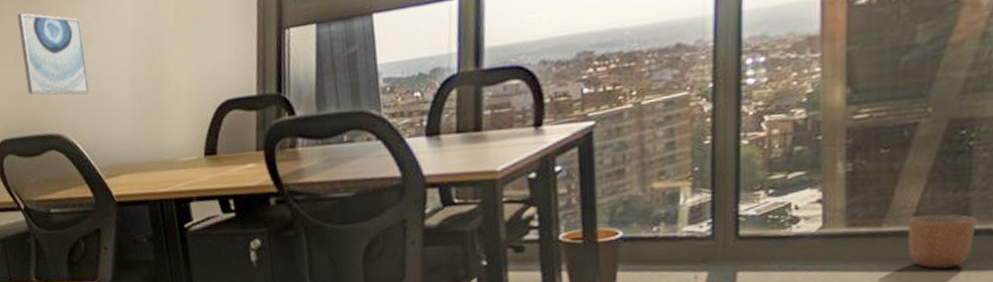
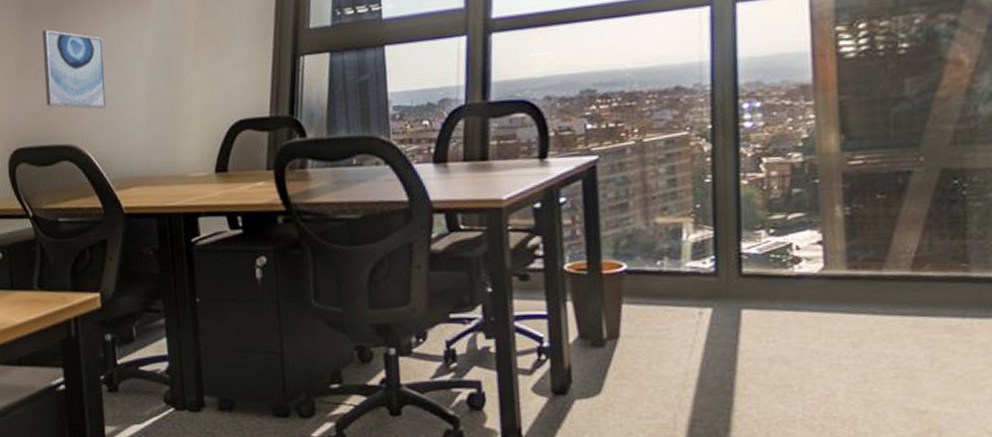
planter: present [907,214,976,269] -> none [907,261,975,314]

